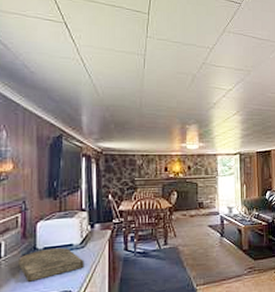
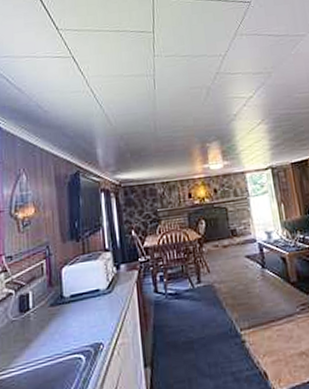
cutting board: present [18,247,85,282] -> none [46,294,114,335]

